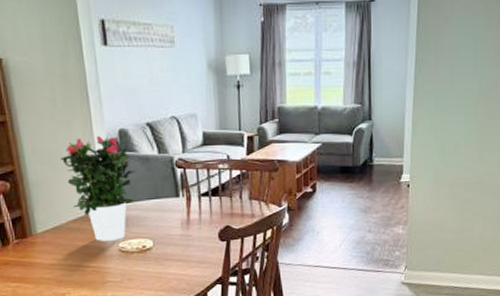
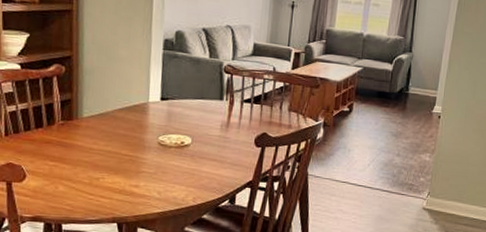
potted flower: present [60,136,136,241] -> none [117,34,186,134]

